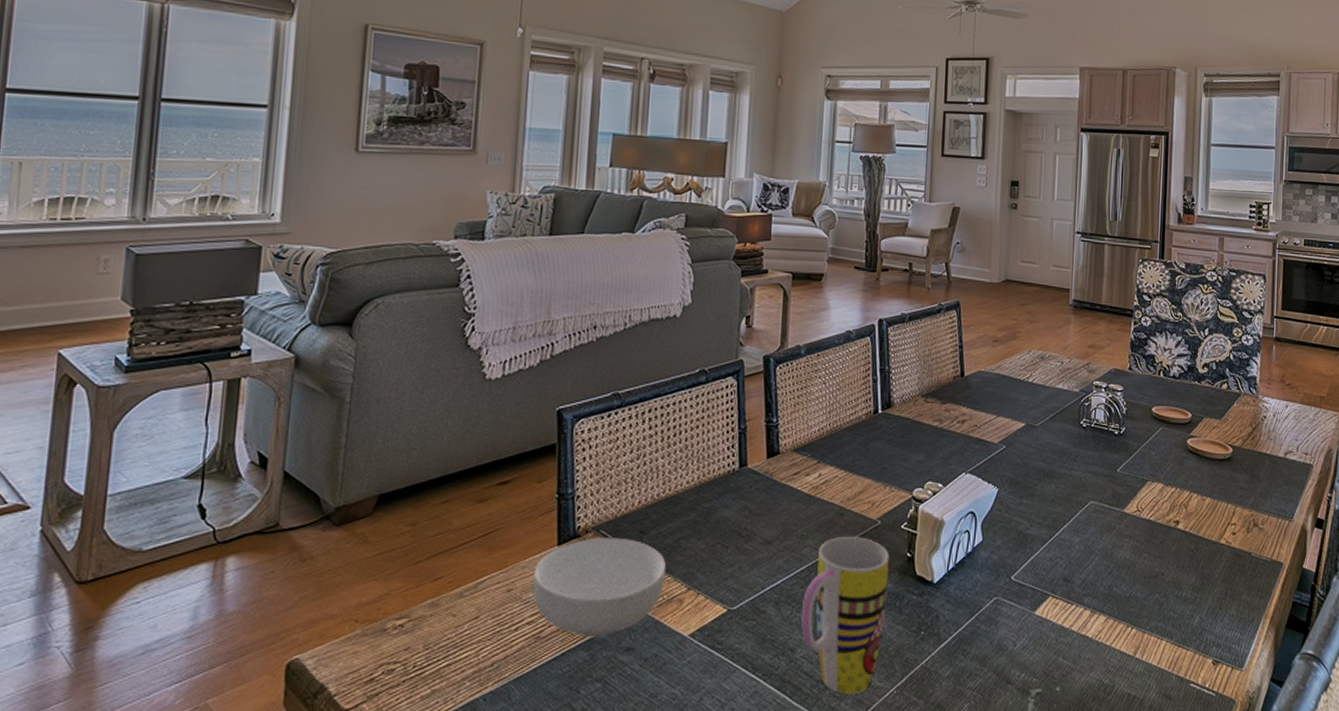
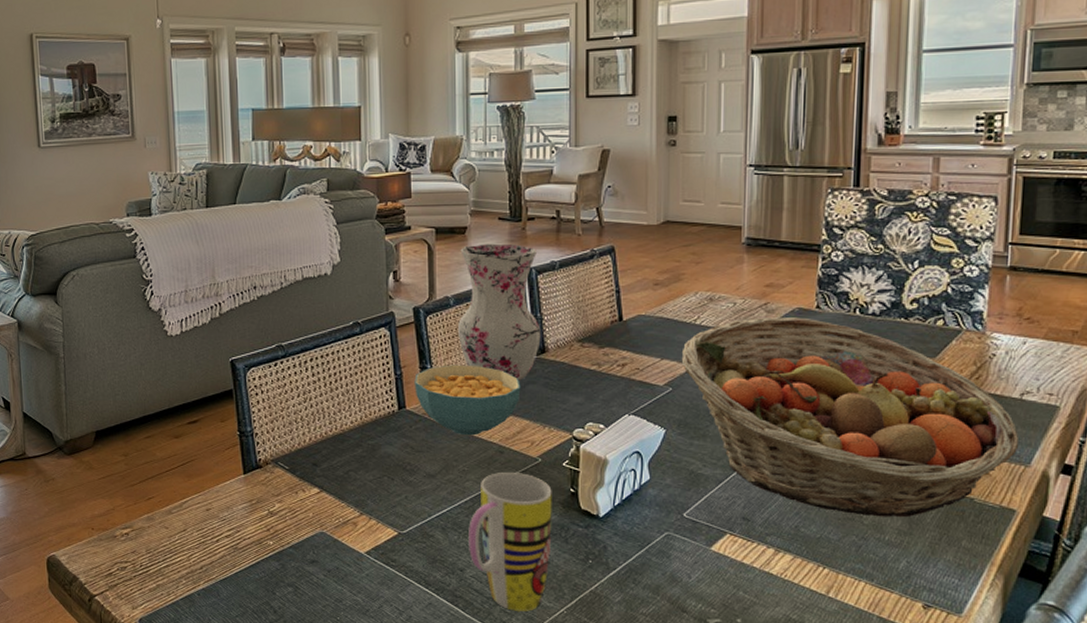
cereal bowl: present [532,537,667,638] -> none [226,468,340,551]
cereal bowl: none [758,418,865,497] -> present [414,364,521,436]
vase: none [807,292,888,438] -> present [458,243,541,382]
fruit basket: none [1014,377,1285,574] -> present [681,317,1020,518]

